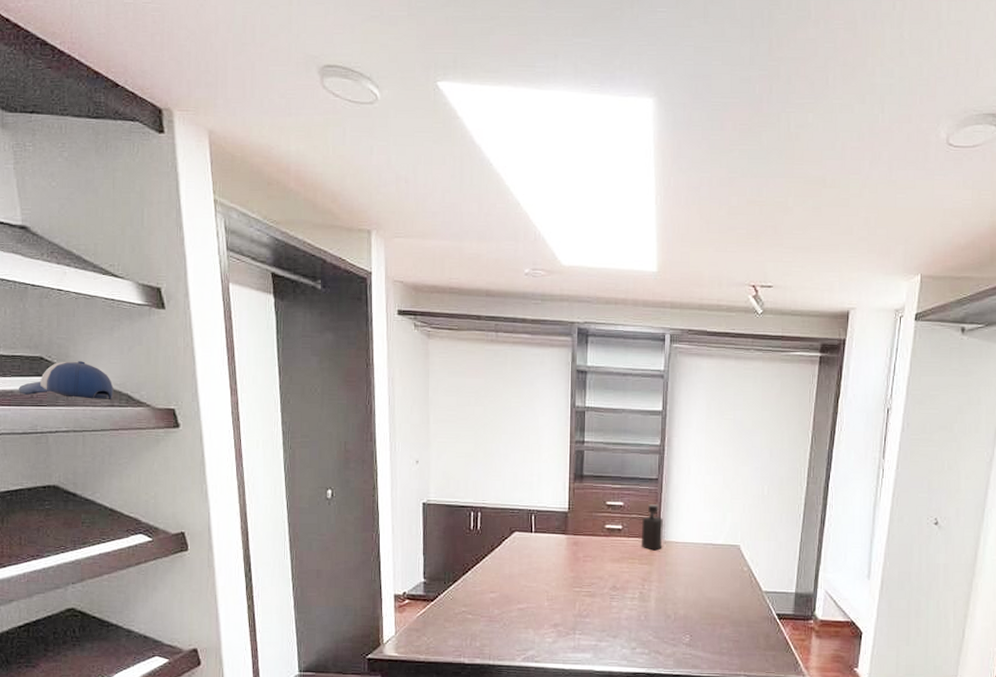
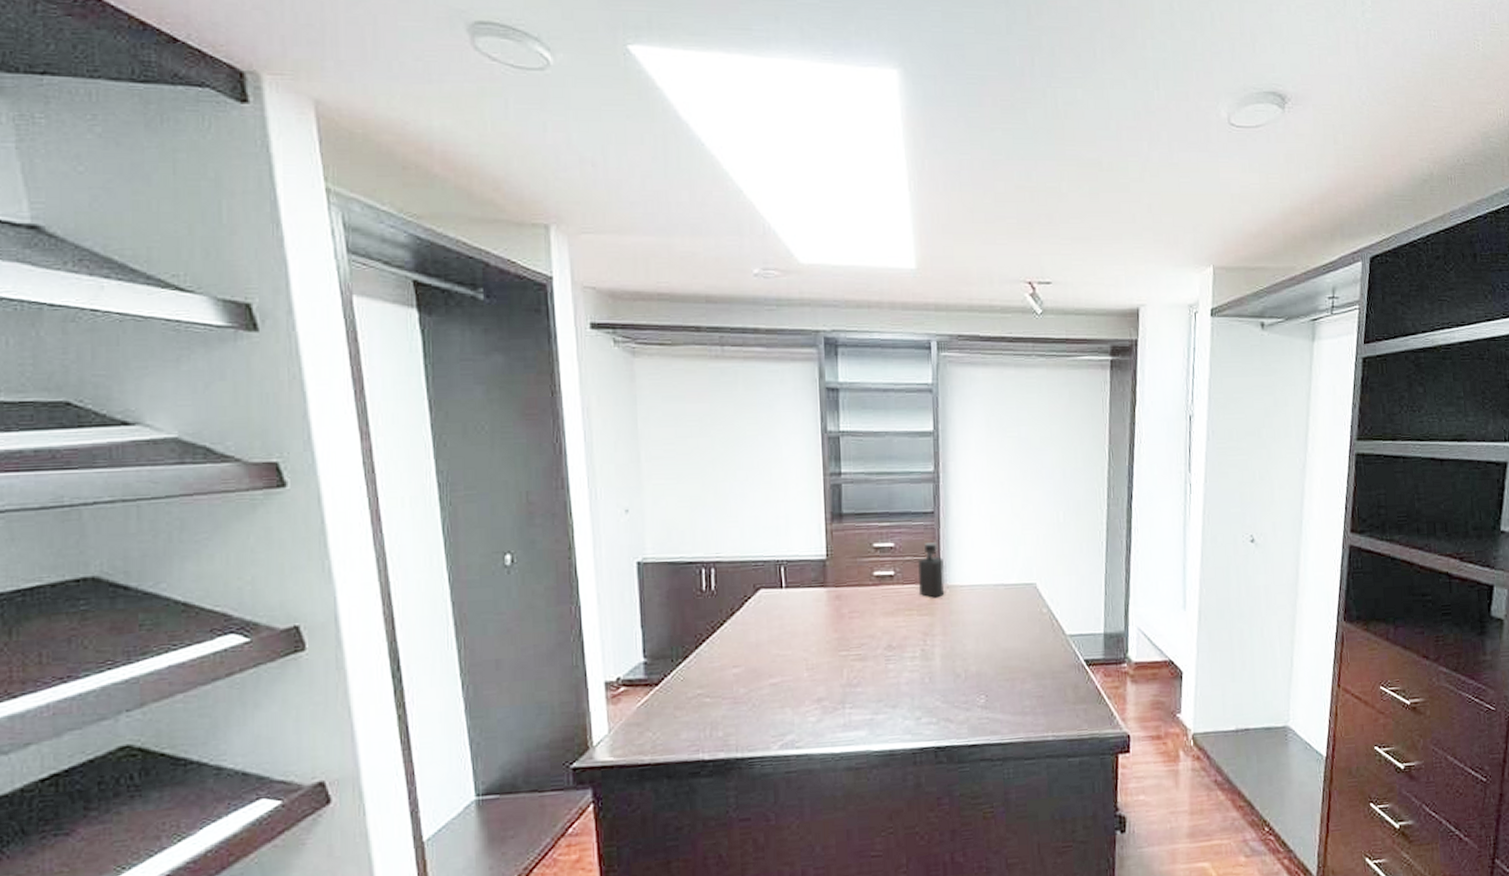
cap: present [19,361,114,401] -> none [32,405,184,456]

